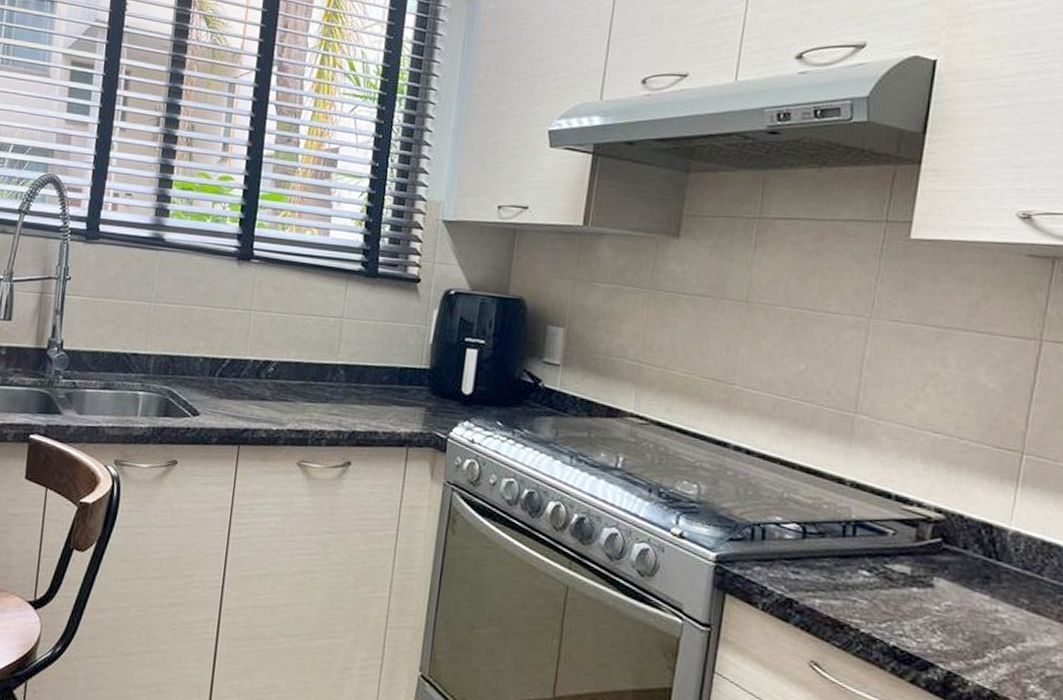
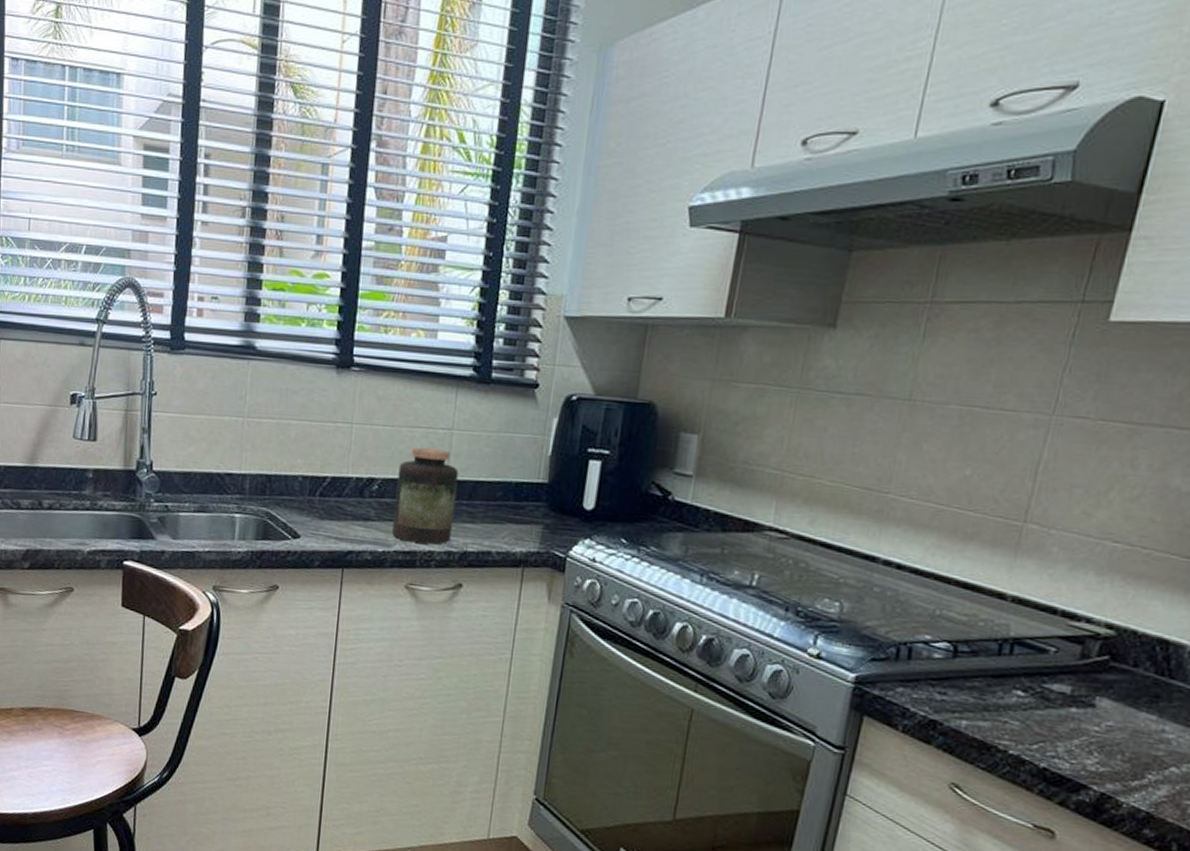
jar: none [286,333,348,424] -> present [392,447,459,545]

